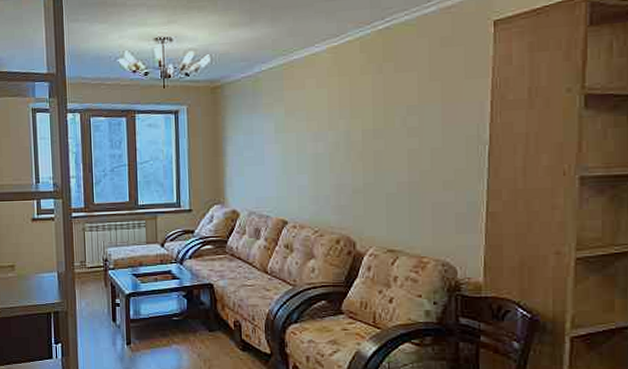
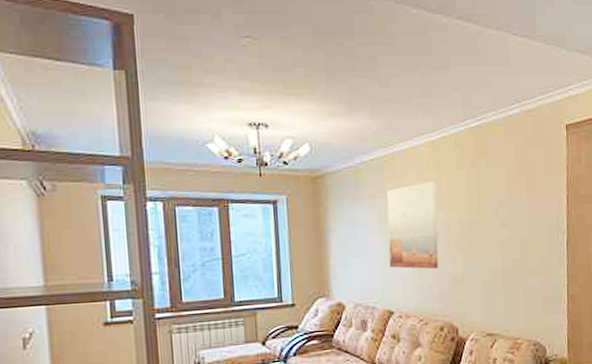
wall art: none [284,88,338,180] -> present [386,181,439,269]

